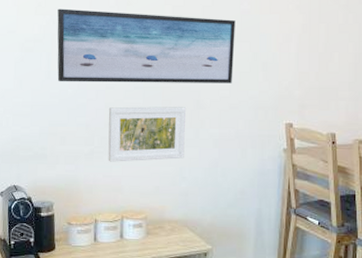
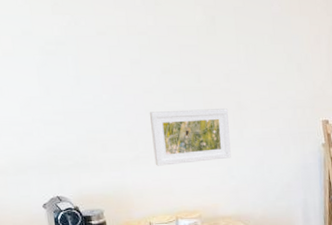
wall art: present [57,8,235,83] -> none [78,8,270,88]

